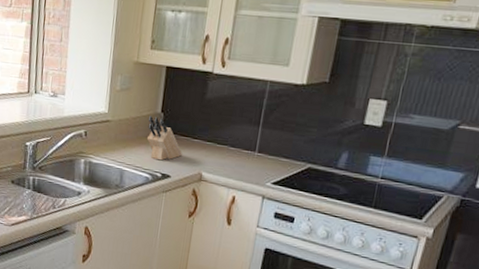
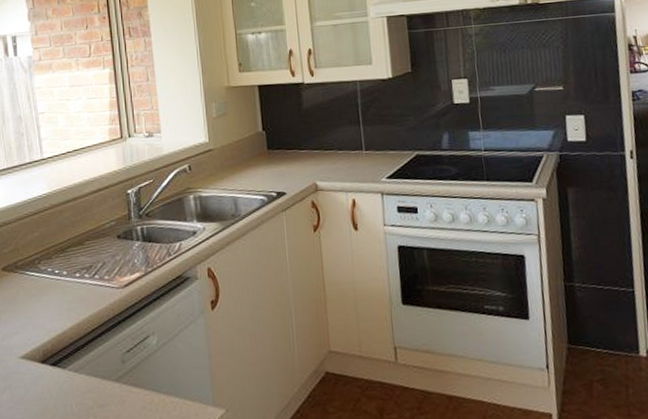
knife block: present [147,115,182,161] -> none [251,135,293,179]

